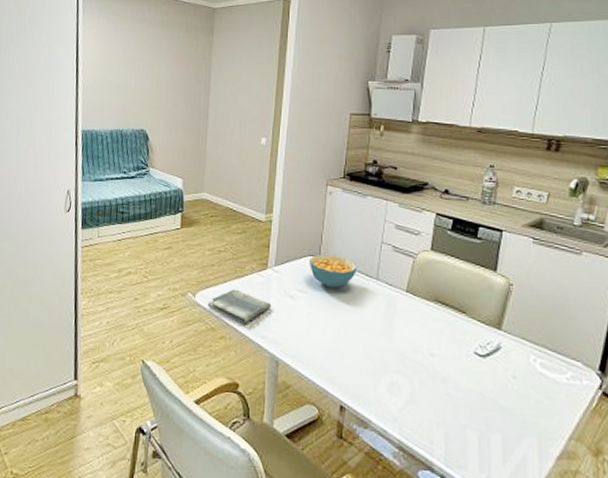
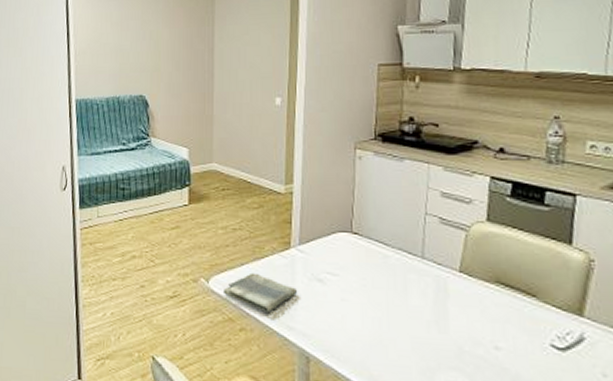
cereal bowl: present [310,254,357,288] -> none [340,230,397,269]

